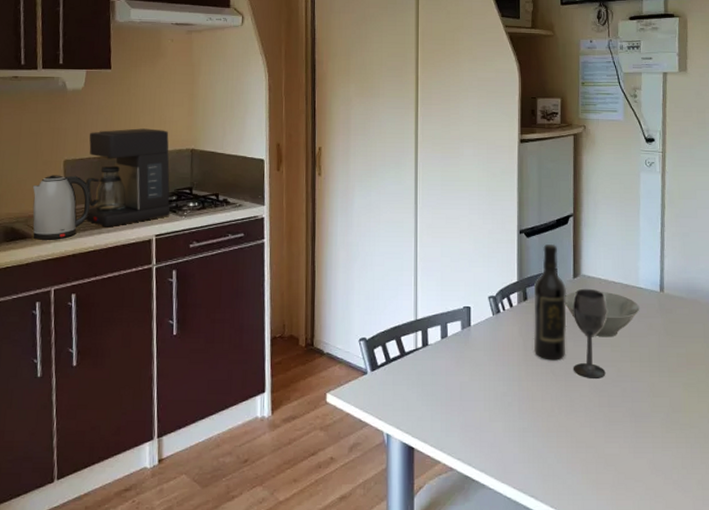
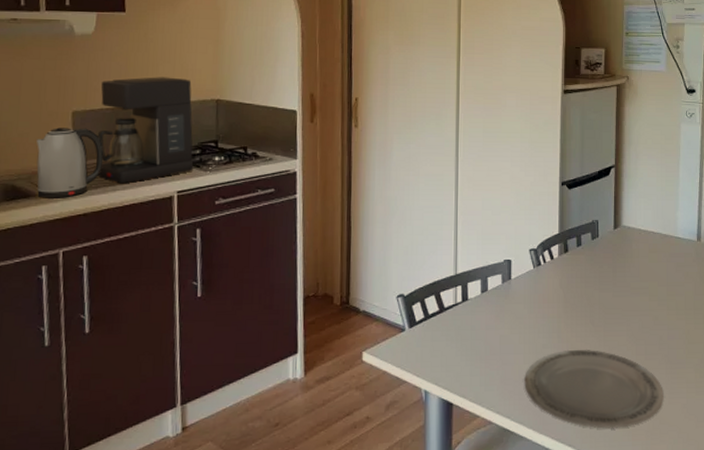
plate: none [485,398,629,481] -> present [524,349,664,429]
wine bottle: present [533,244,567,361] -> none [573,196,608,311]
bowl: present [565,291,641,337] -> none [605,241,679,287]
wine glass: present [572,288,608,378] -> none [612,239,646,328]

